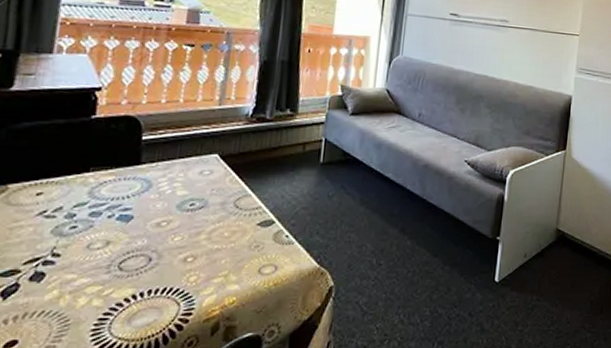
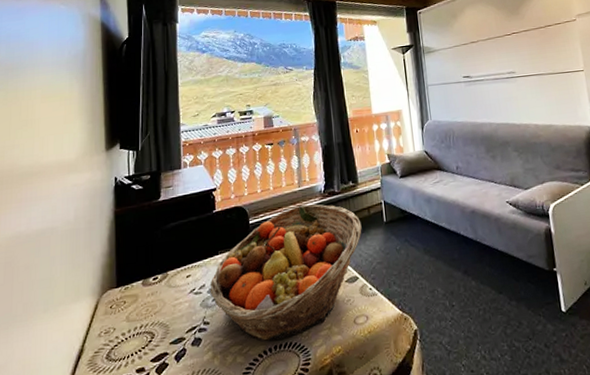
fruit basket: none [67,127,292,285] -> present [210,204,362,341]

